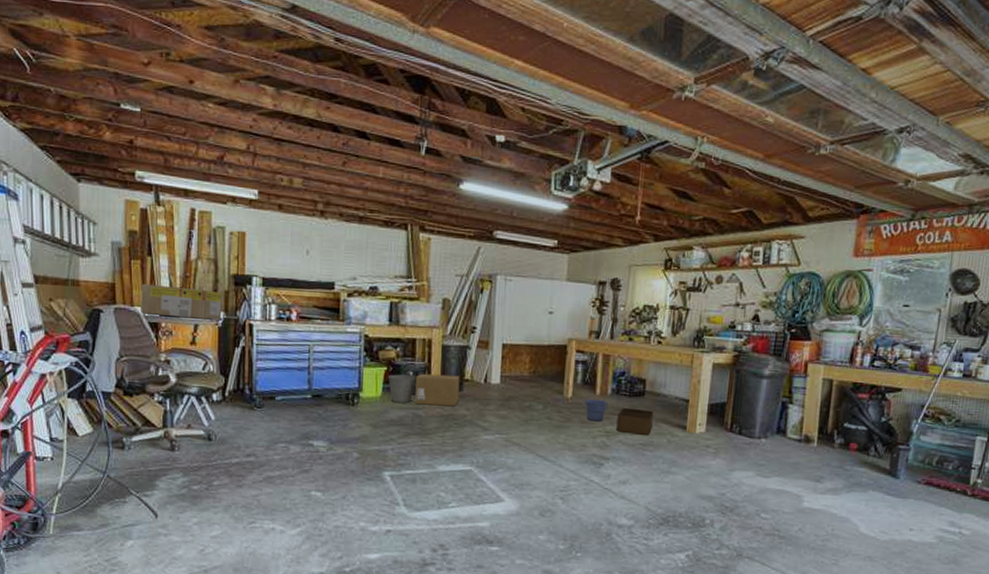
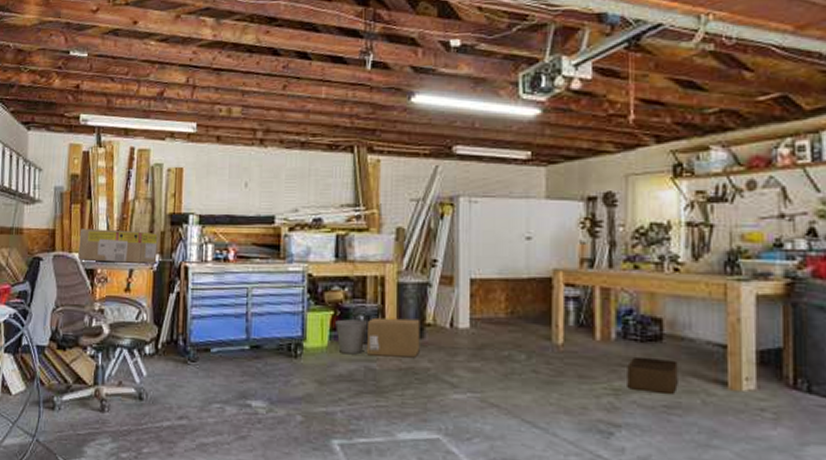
bucket: present [585,399,608,423] -> none [582,345,612,377]

